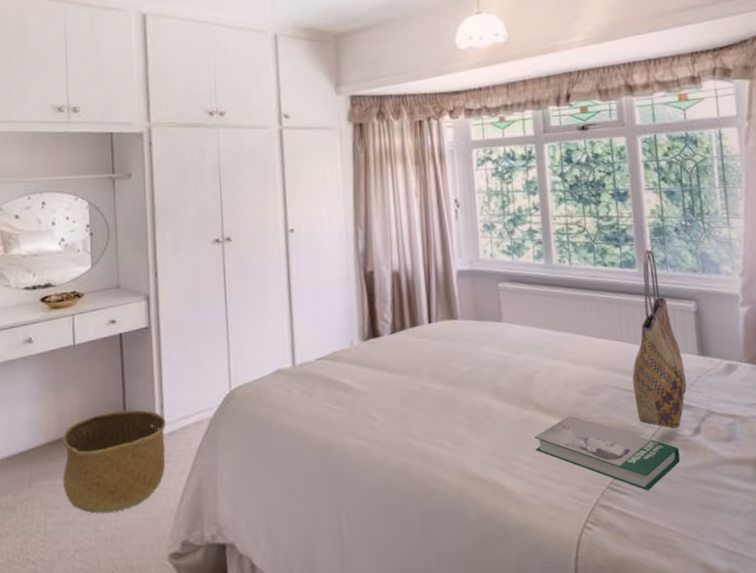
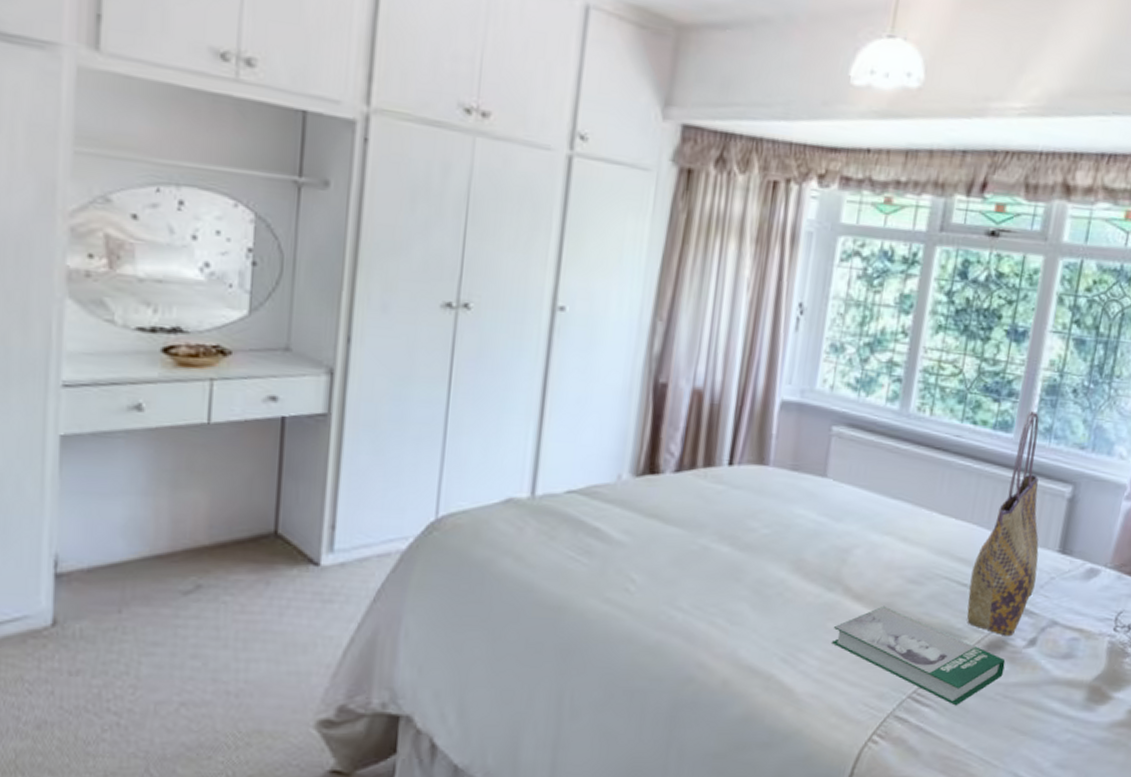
basket: present [62,410,166,514] -> none [171,525,336,660]

